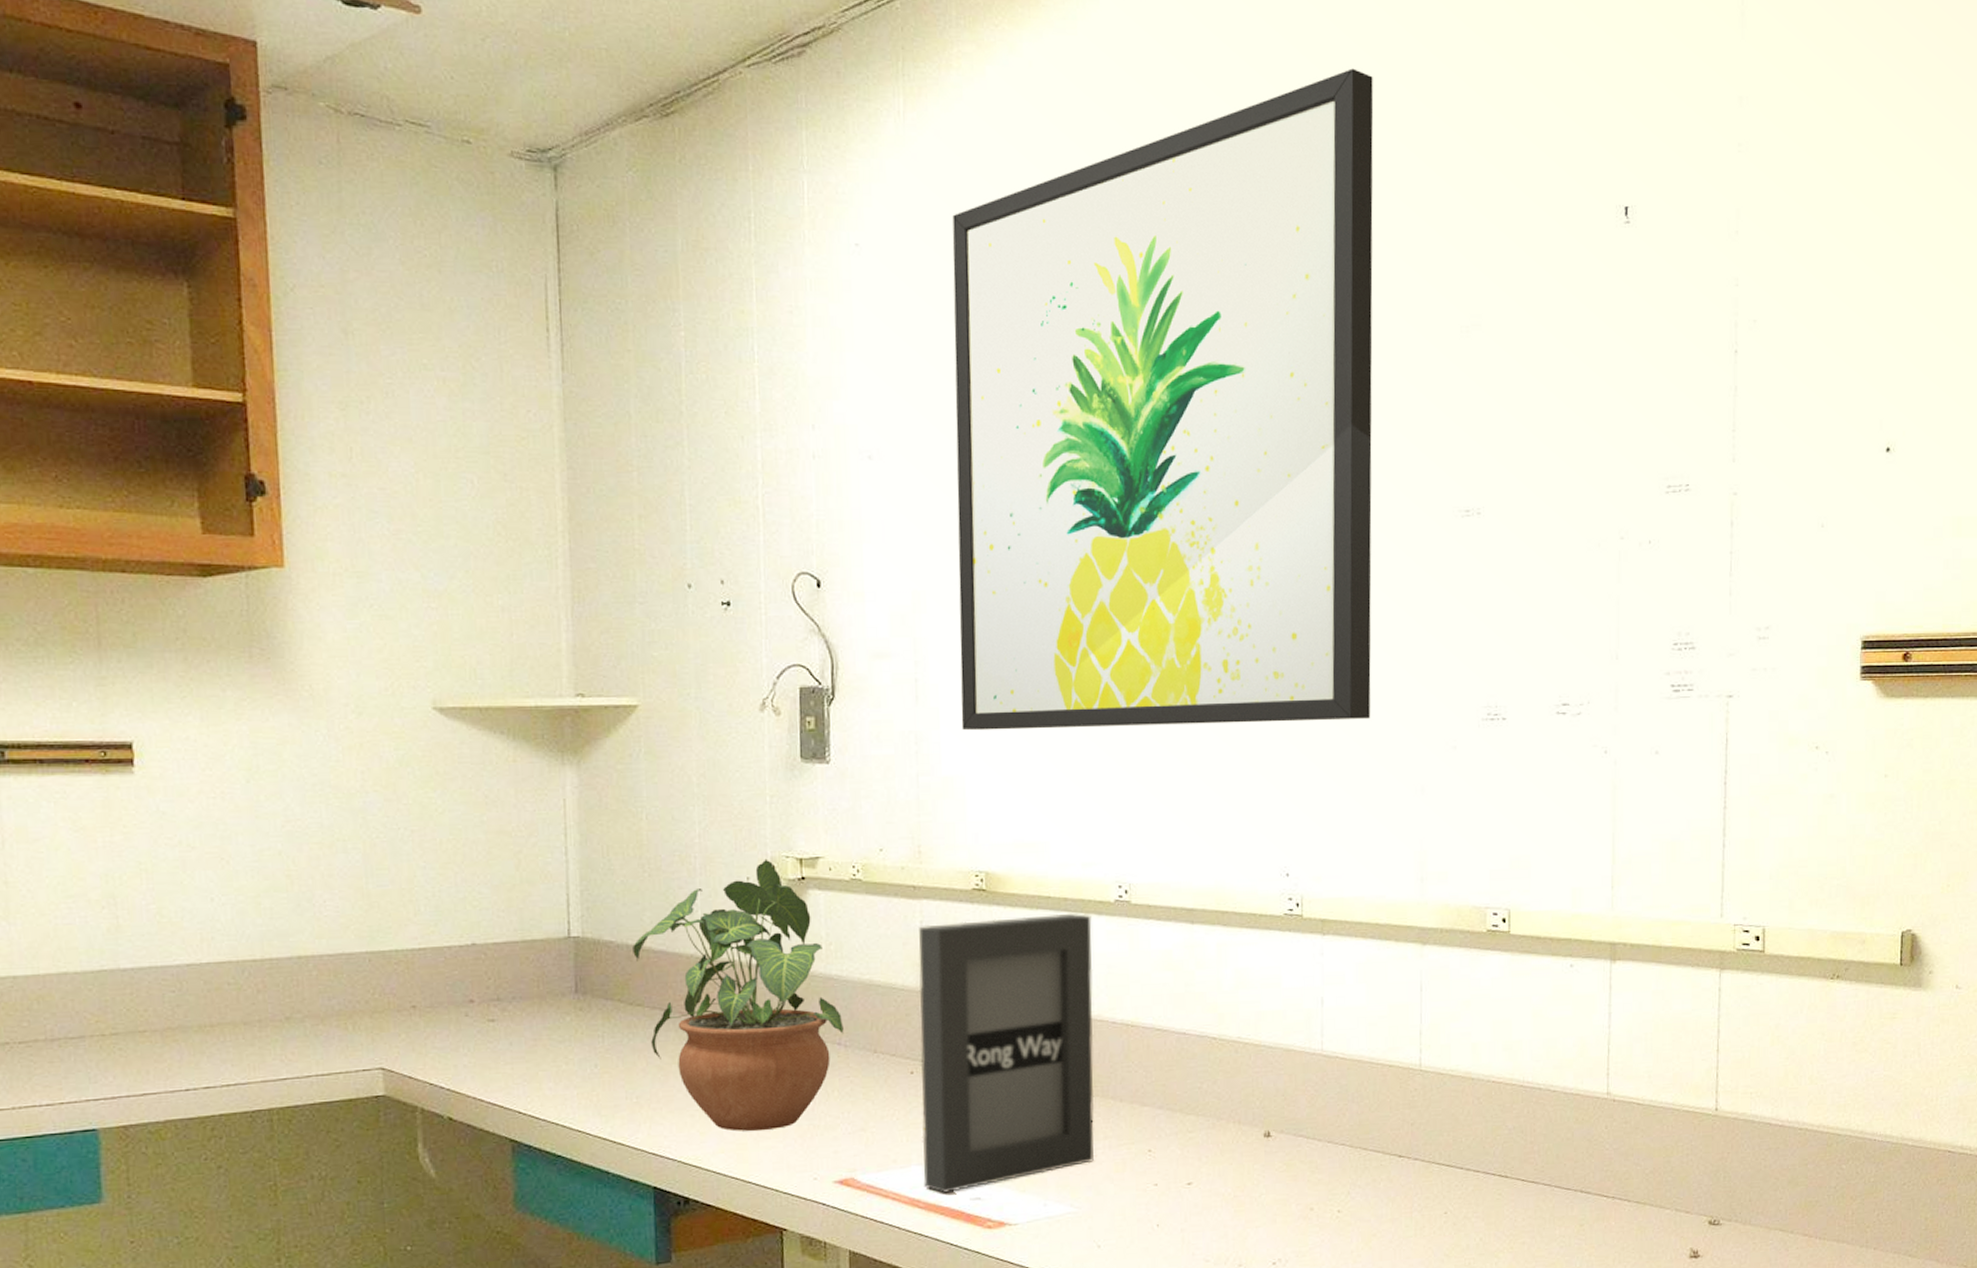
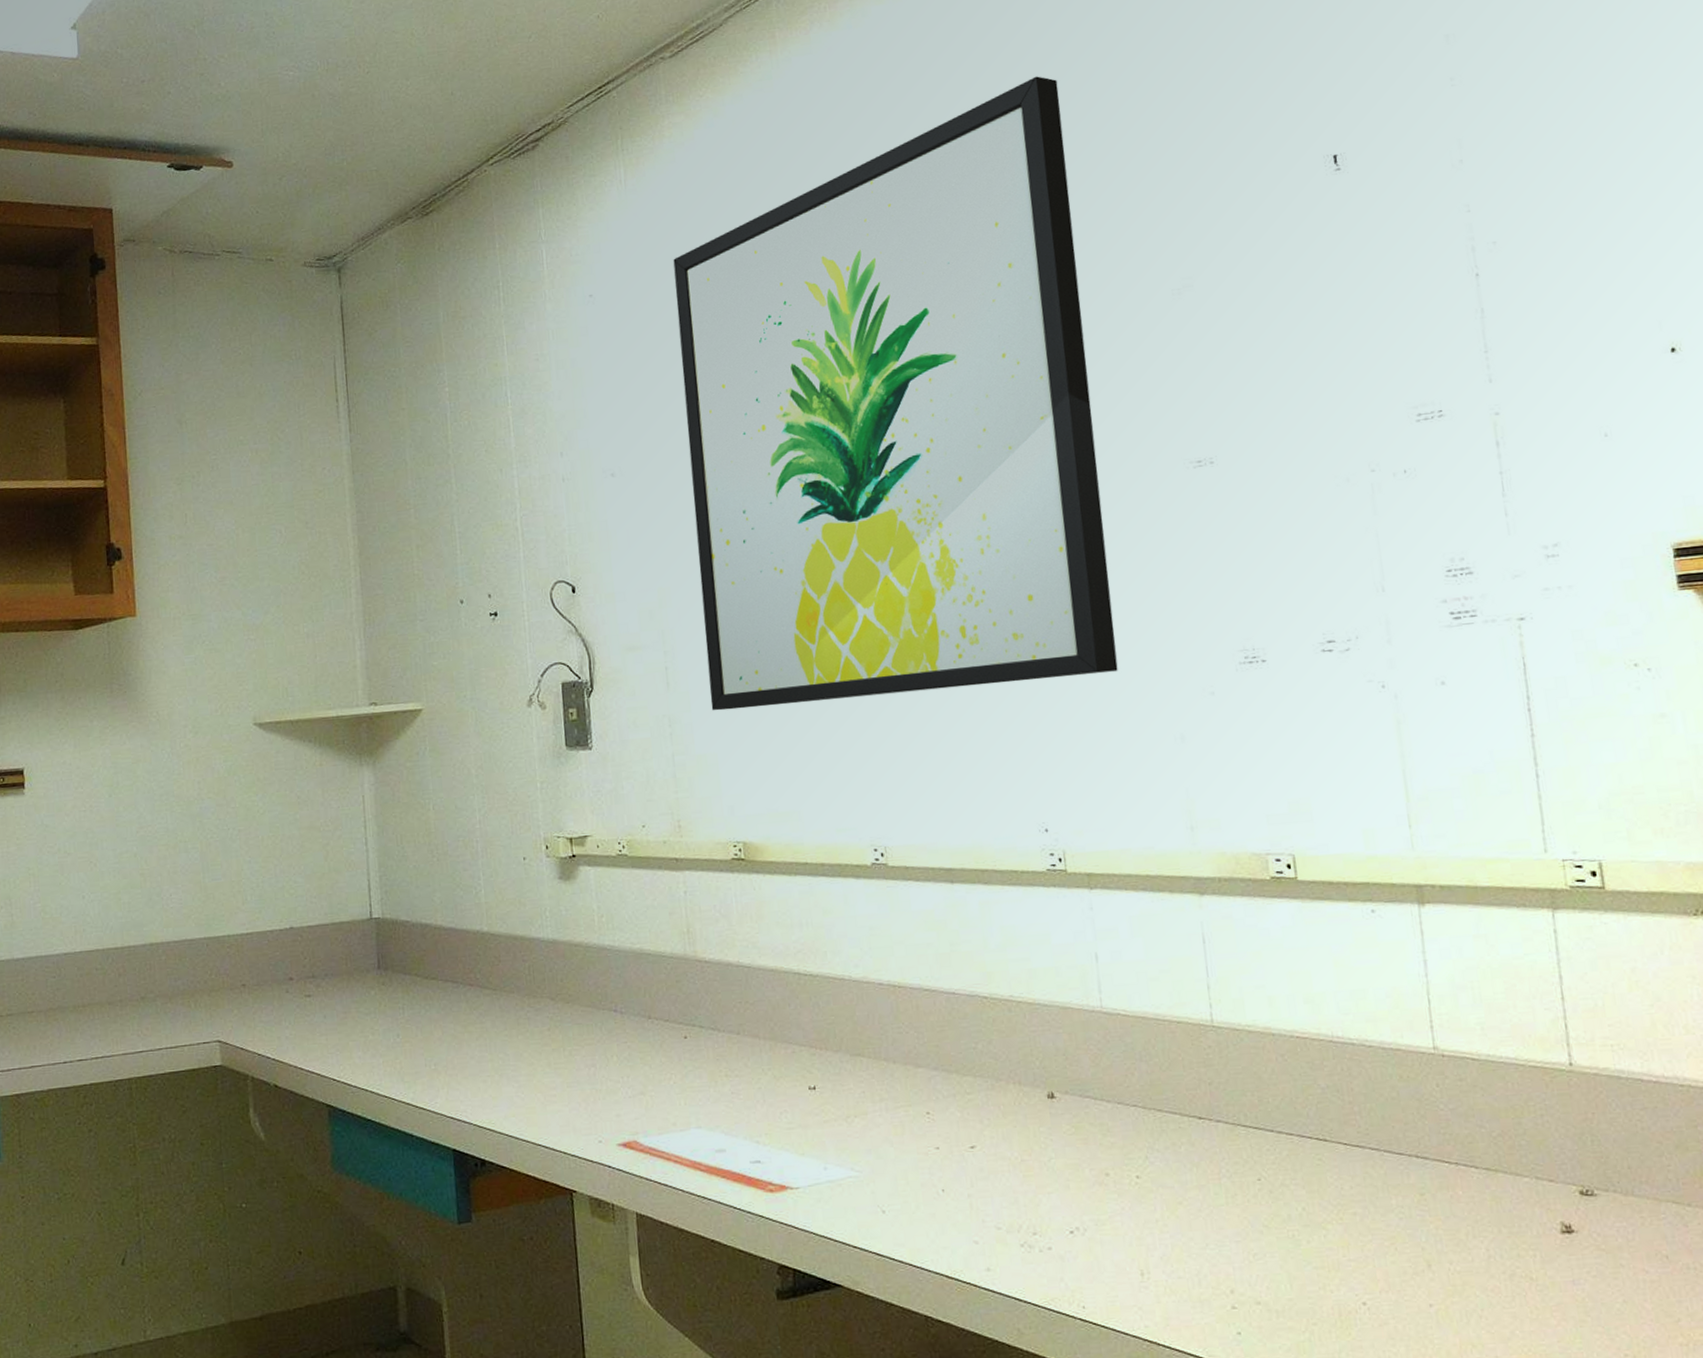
potted plant: present [633,859,844,1131] -> none [426,839,619,1096]
picture frame: present [918,914,1094,1193] -> none [683,878,871,1156]

